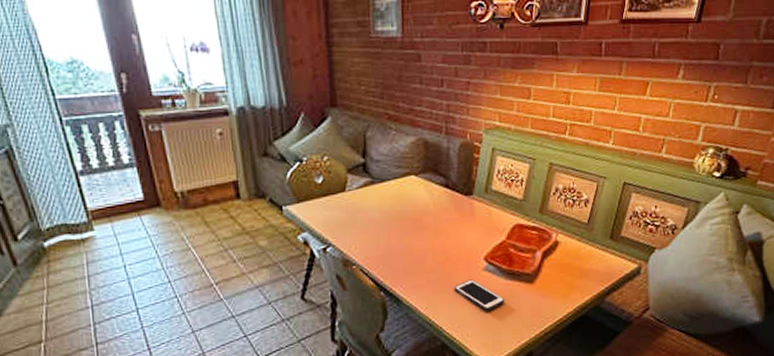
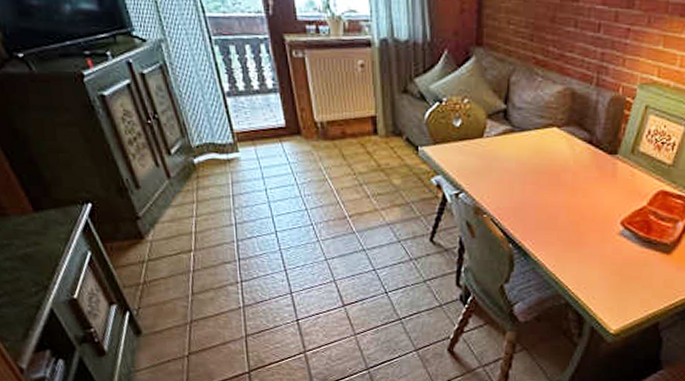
cell phone: present [454,279,505,311] -> none [585,242,638,276]

